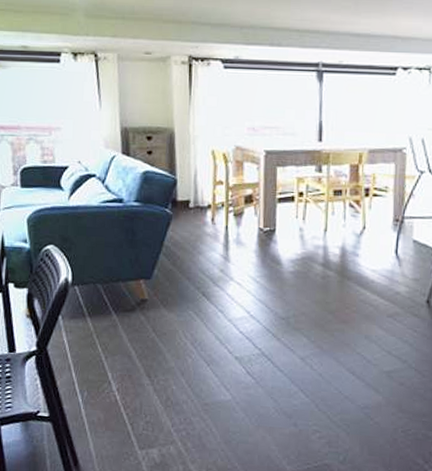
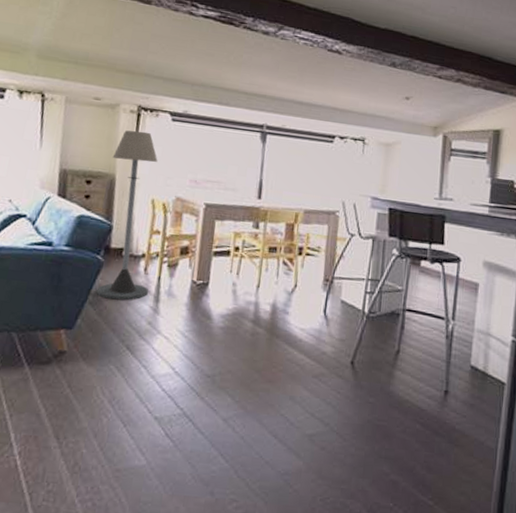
floor lamp: none [168,82,217,250] -> present [96,130,158,300]

